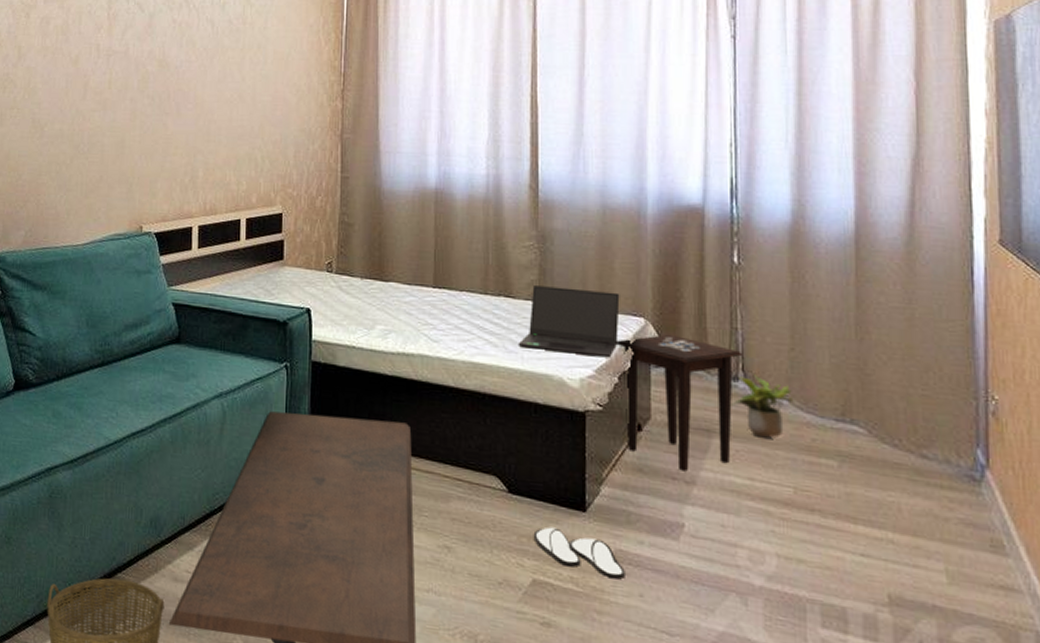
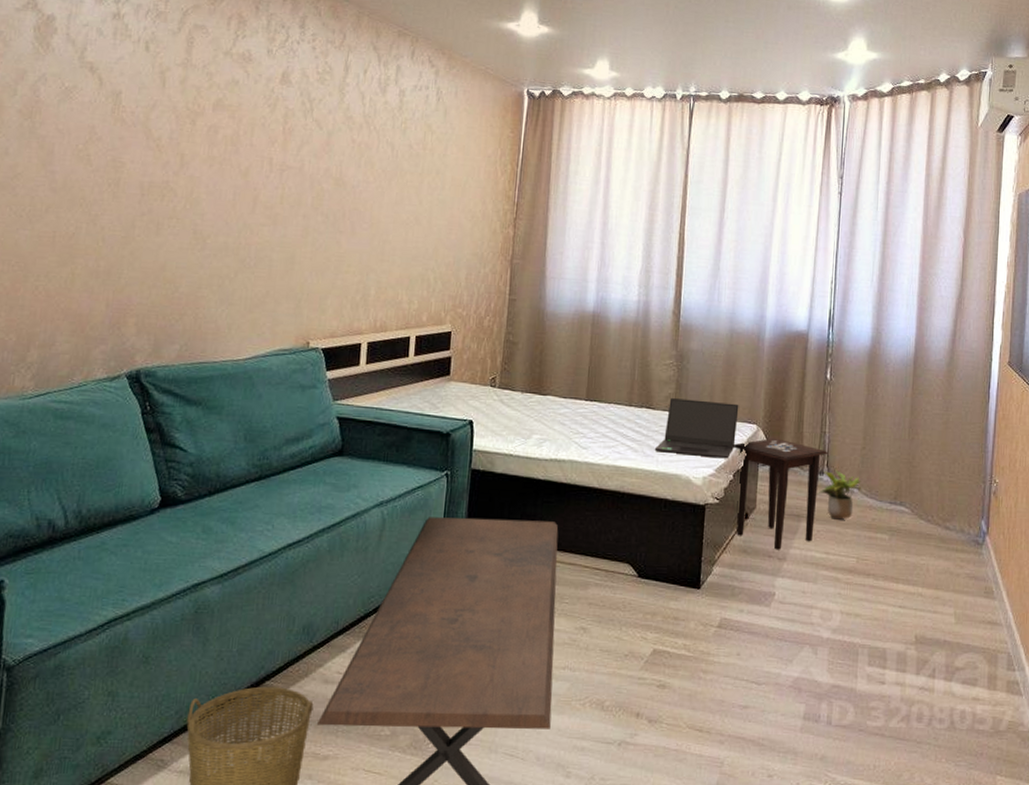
slippers: present [533,527,625,580] -> none [656,604,727,643]

